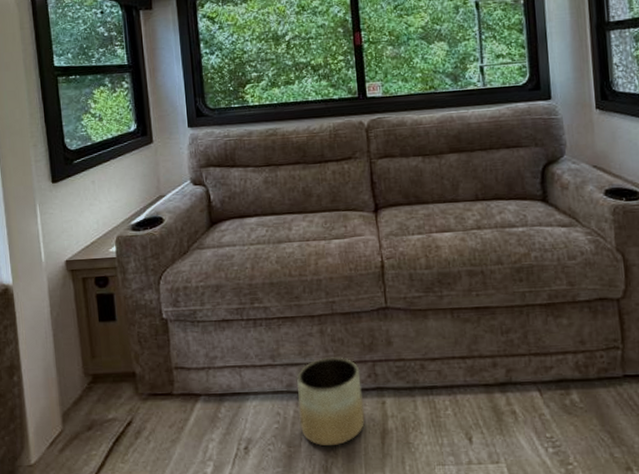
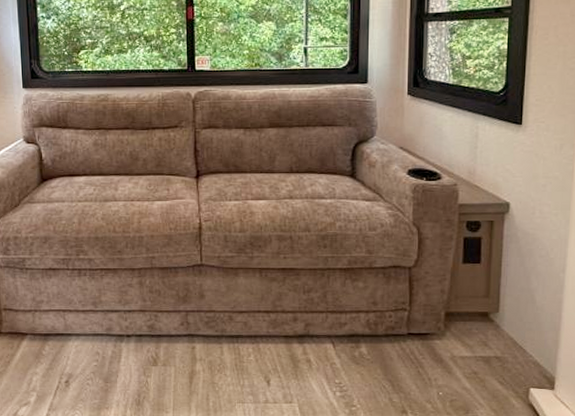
planter: present [297,357,365,447] -> none [116,306,176,383]

